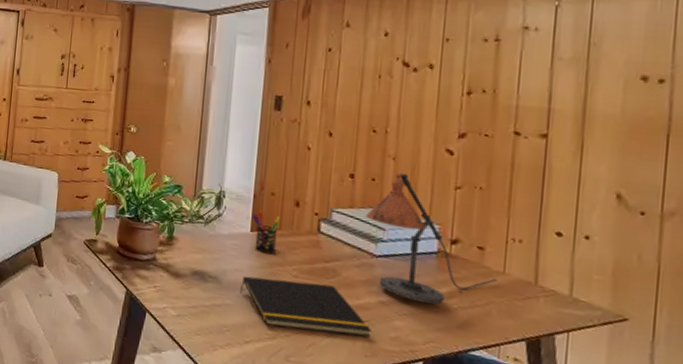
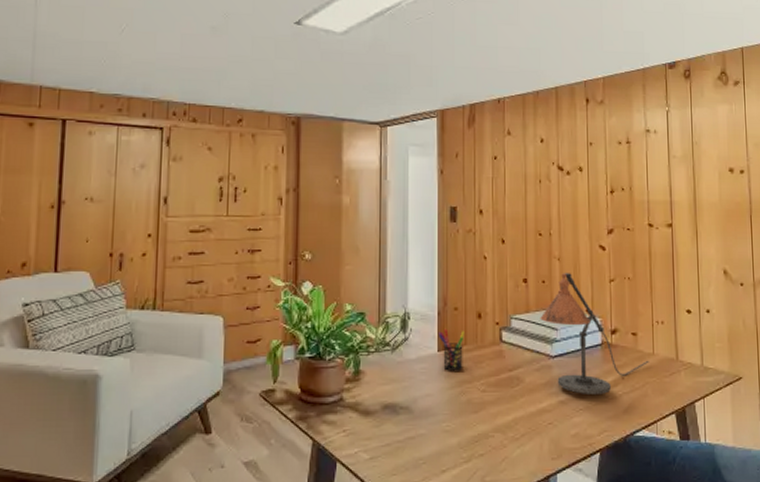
notepad: present [240,276,372,337] -> none [433,394,555,448]

